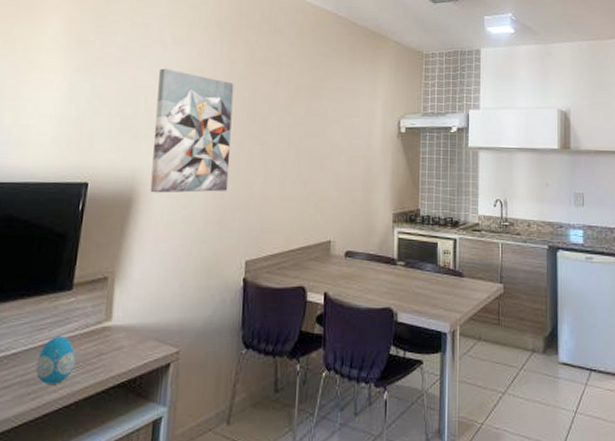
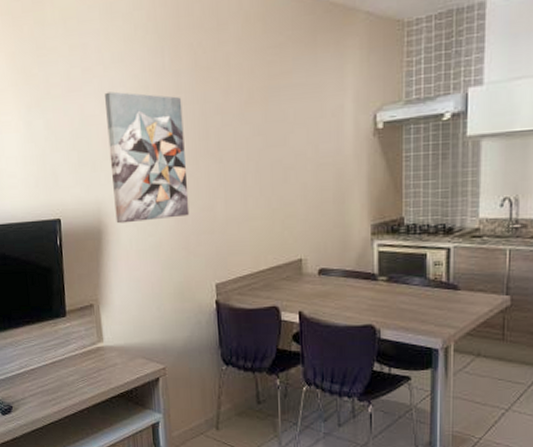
decorative egg: present [36,335,76,384] -> none [50,355,81,394]

